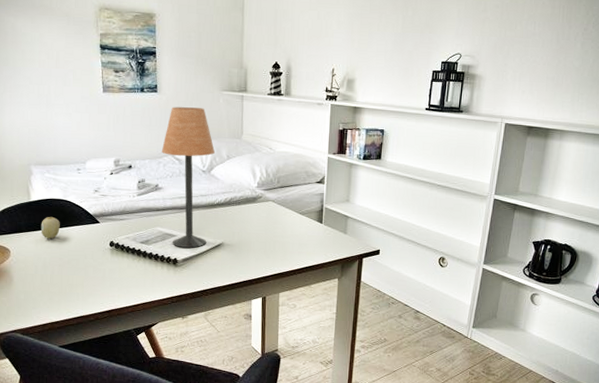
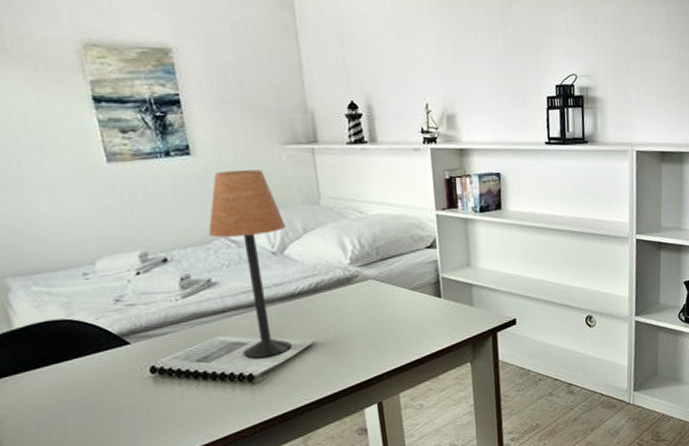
fruit: present [41,217,60,239] -> none [35,347,68,379]

